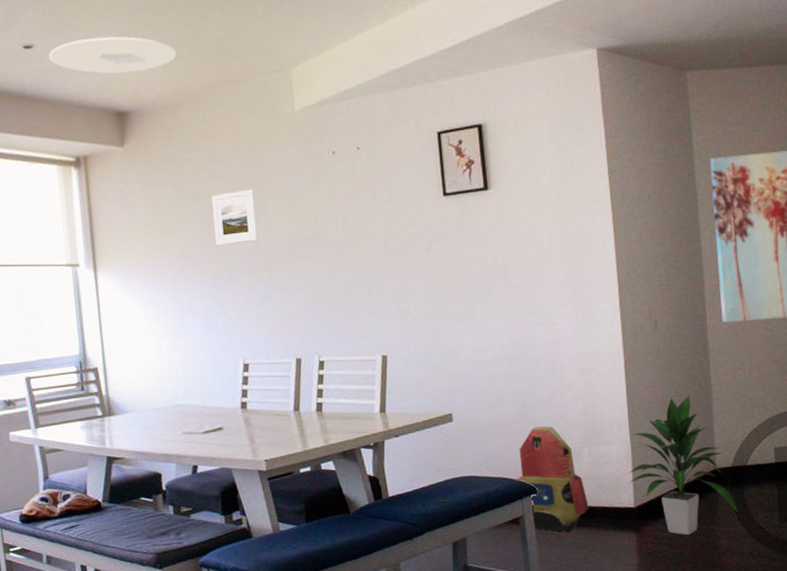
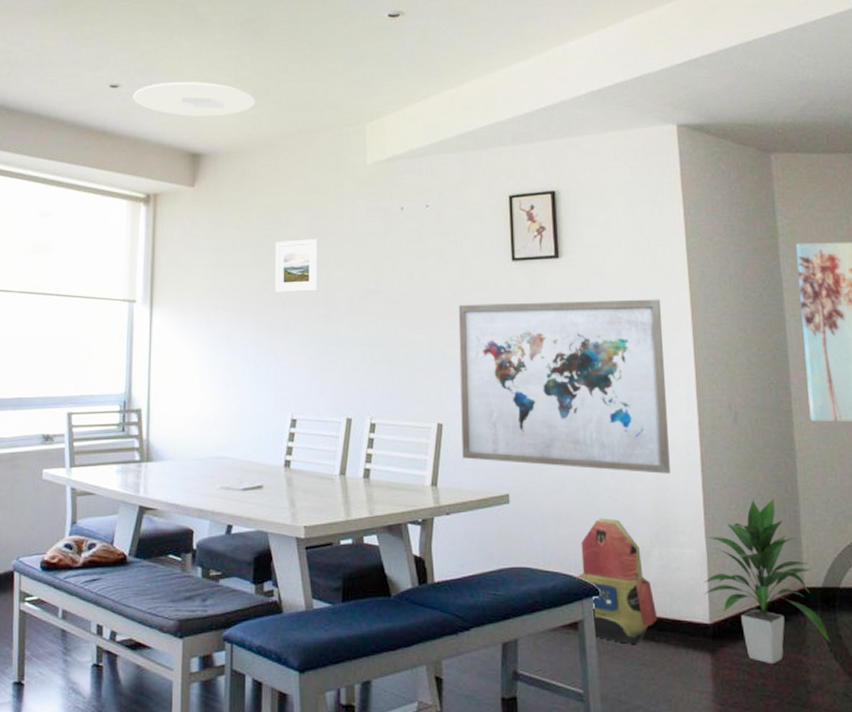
wall art: none [394,222,597,386] -> present [458,299,670,474]

